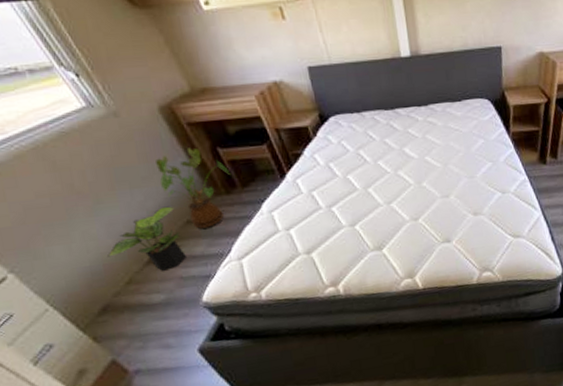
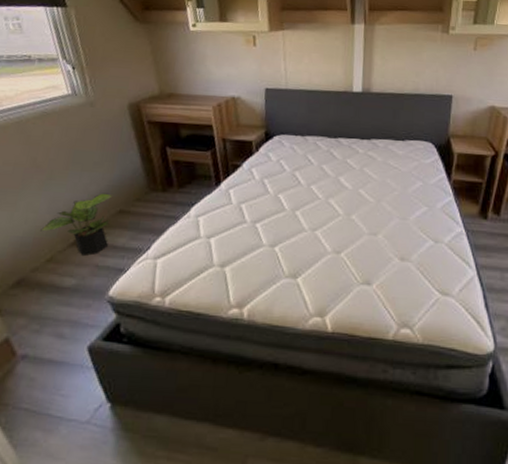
house plant: present [156,148,231,229] -> none [108,143,172,221]

